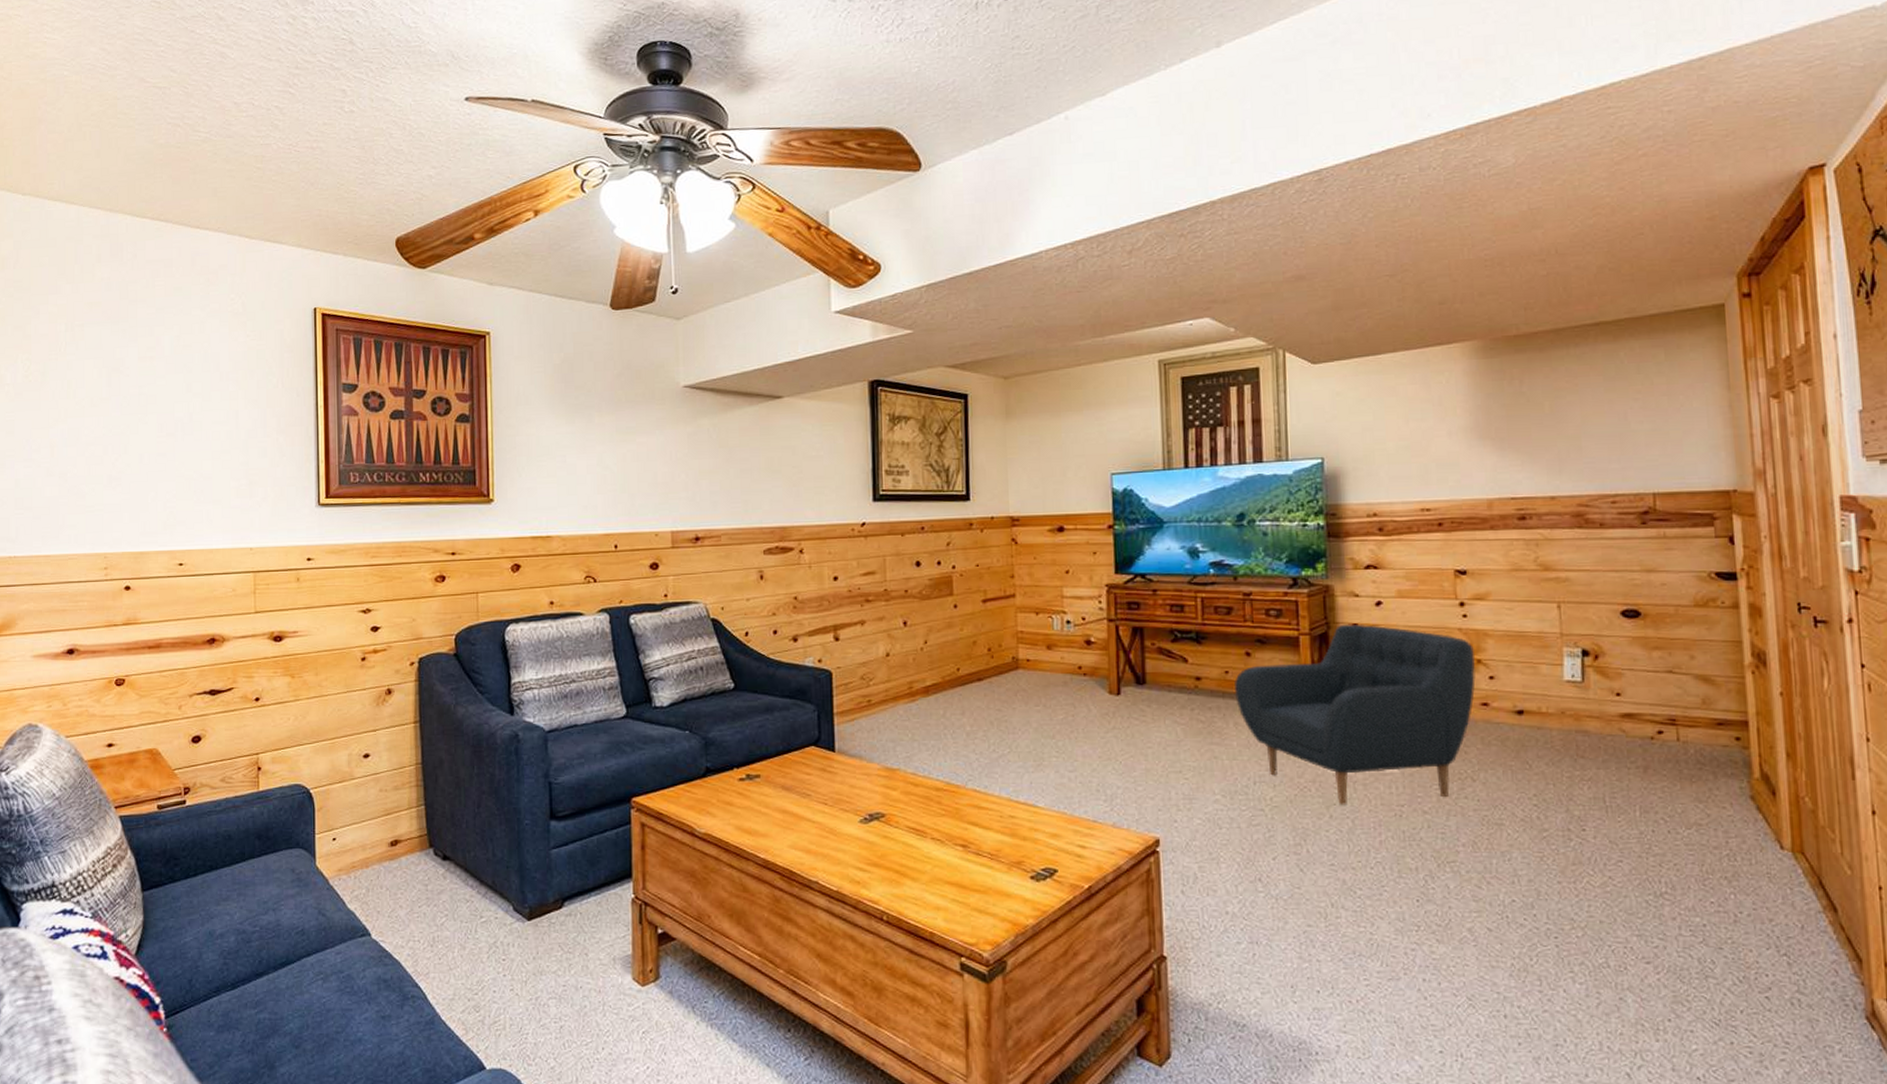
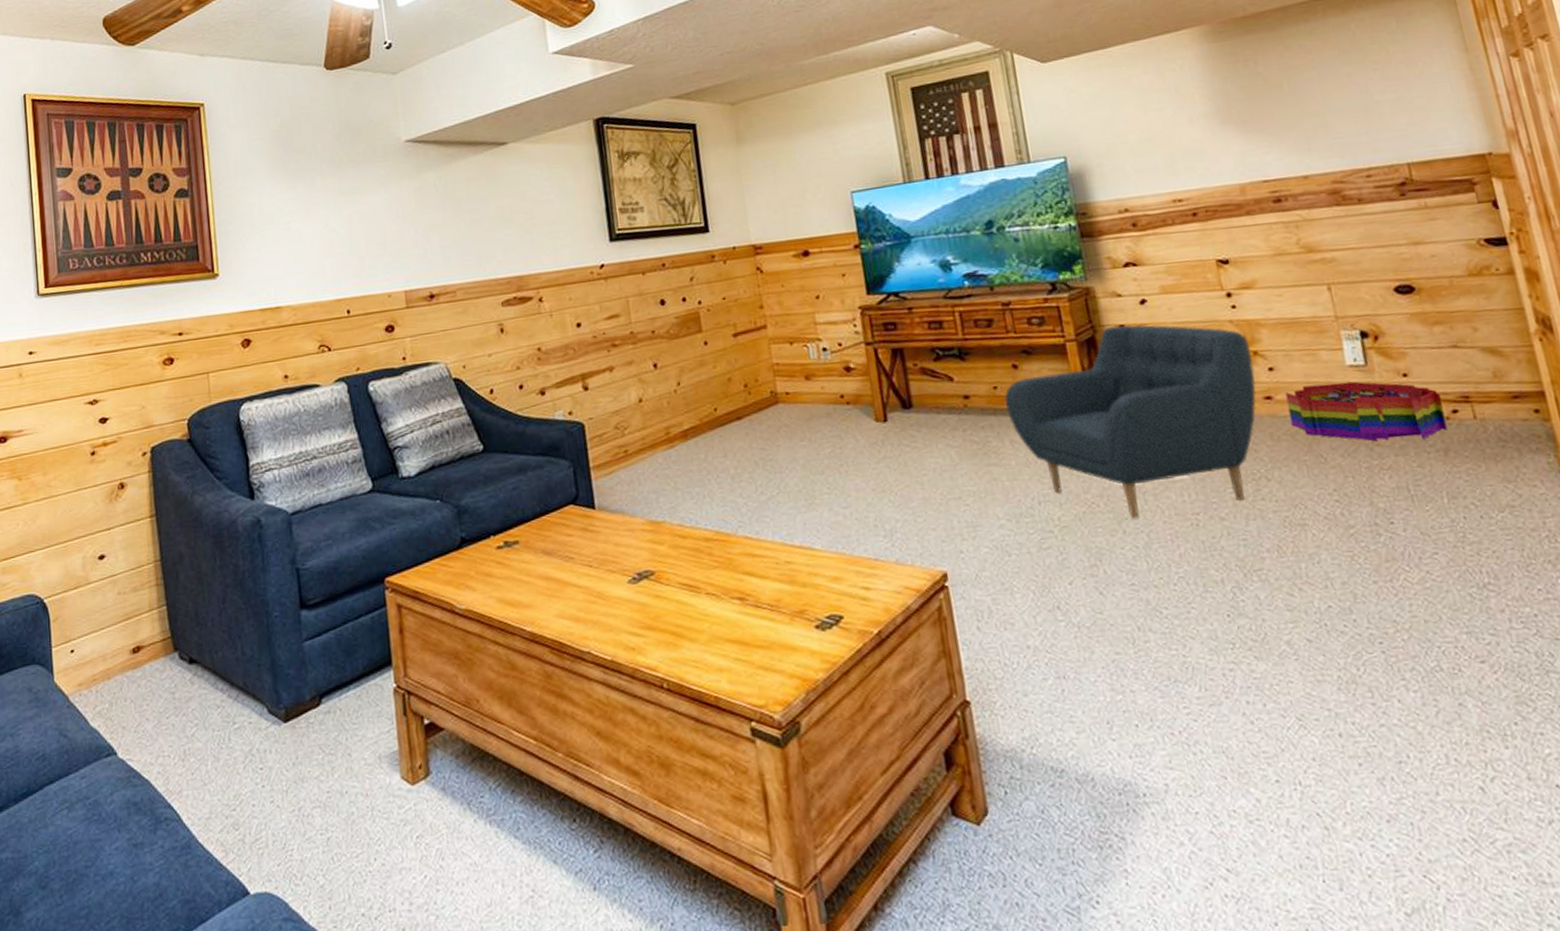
storage bin: none [1501,696,1650,755] -> present [1285,381,1447,442]

